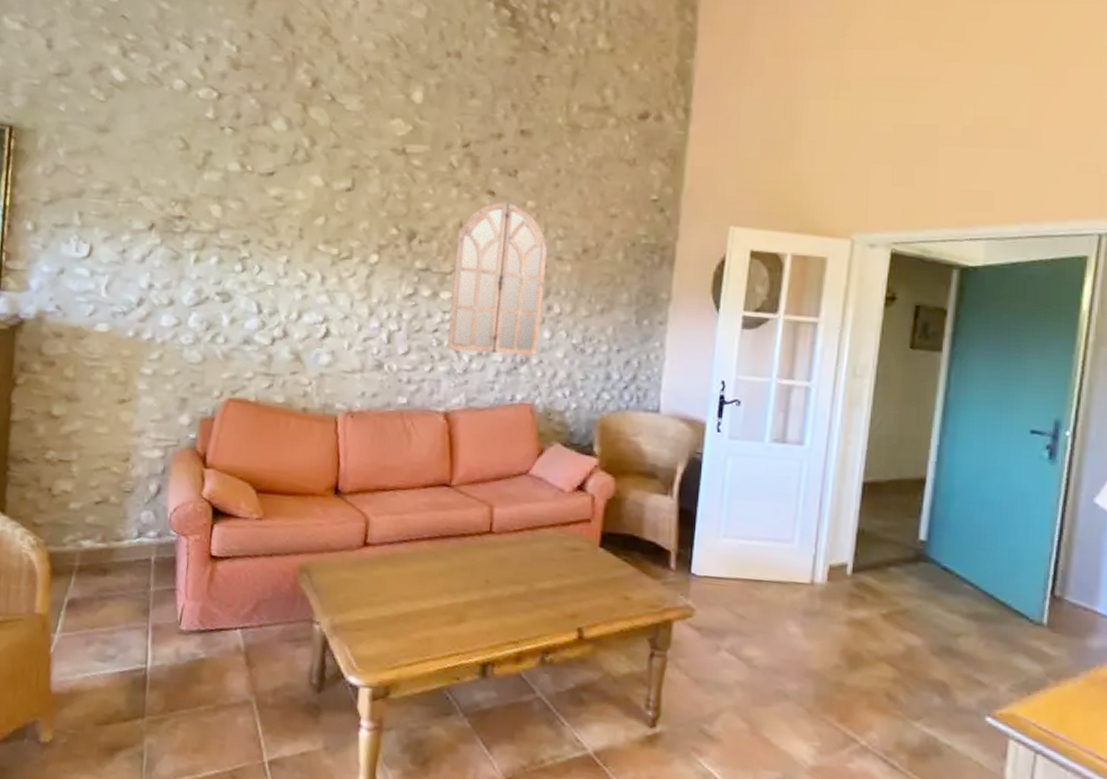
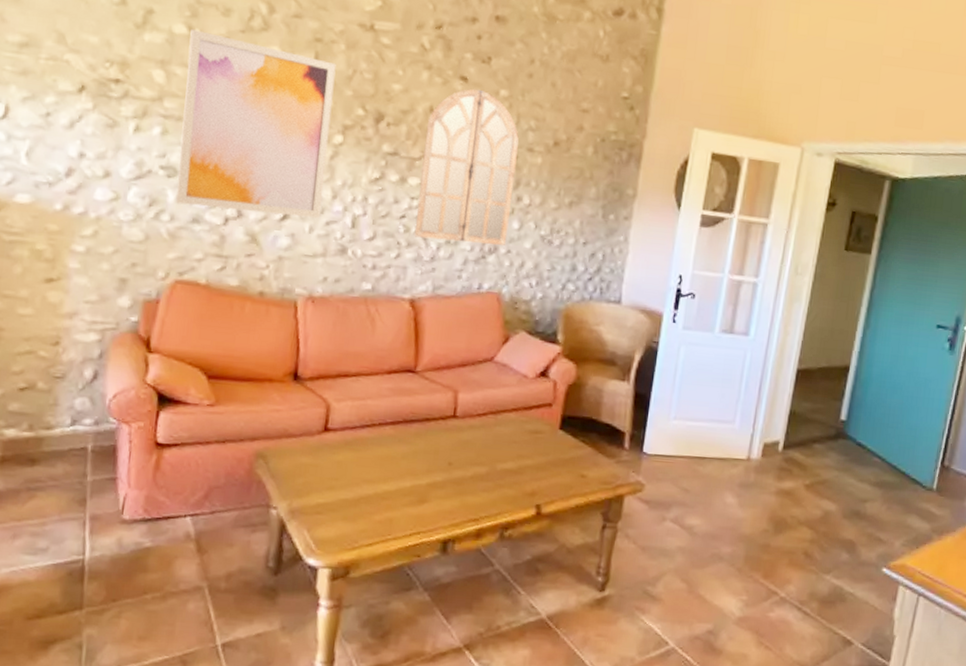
wall art: none [230,166,371,336] -> present [176,29,336,219]

